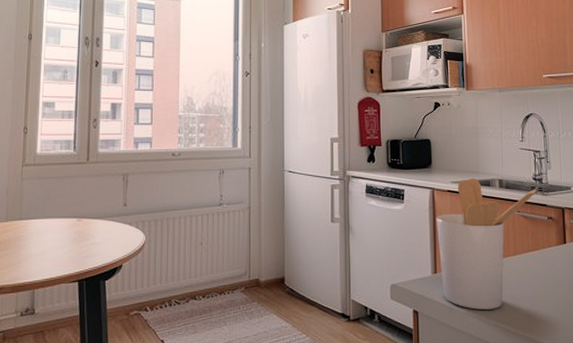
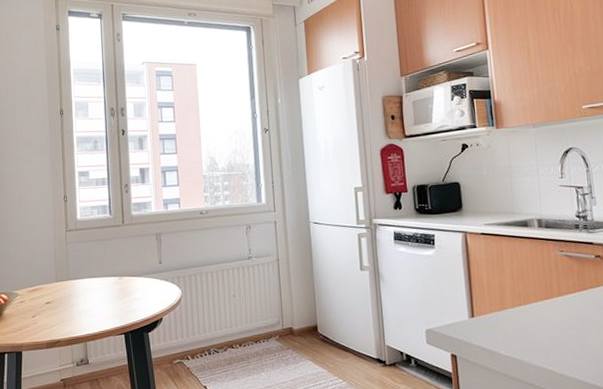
utensil holder: present [436,179,537,310] -> none [470,220,581,352]

